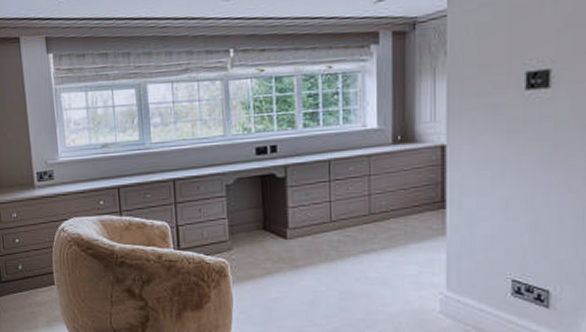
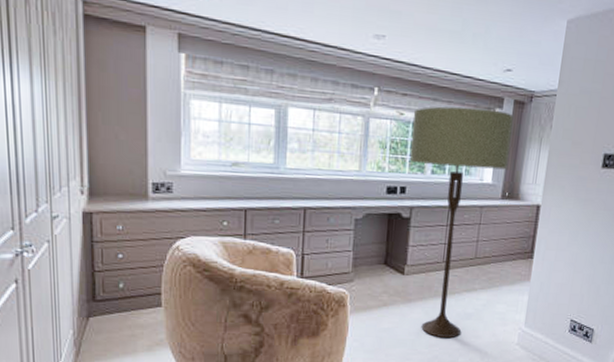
floor lamp: none [274,46,394,306] -> present [410,106,513,338]

